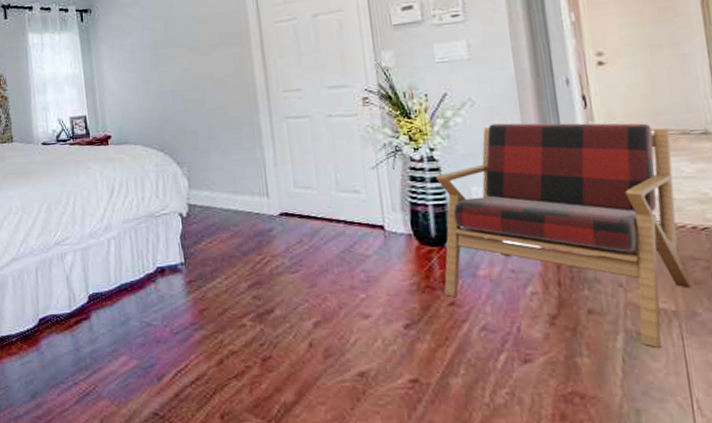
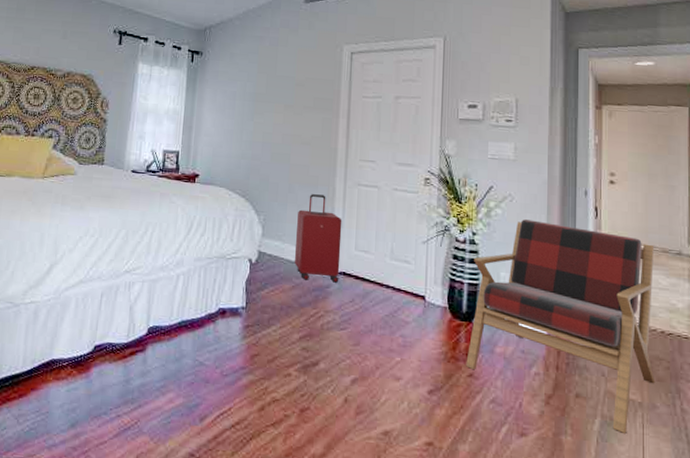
suitcase: none [223,135,282,227] -> present [294,194,342,283]

